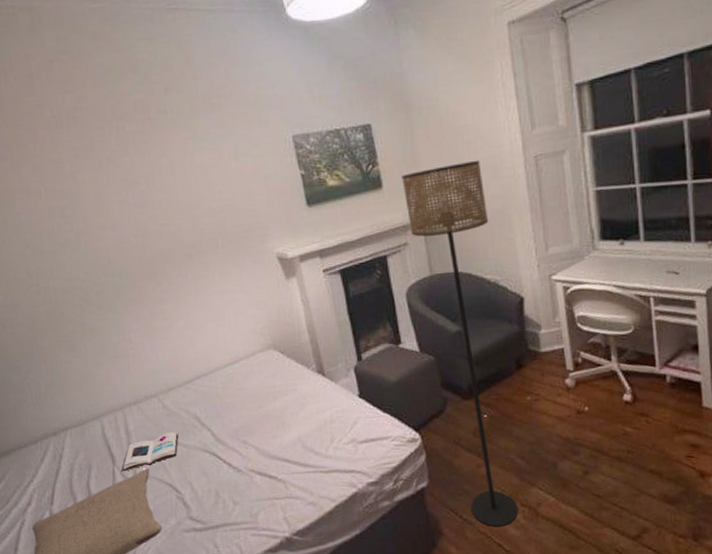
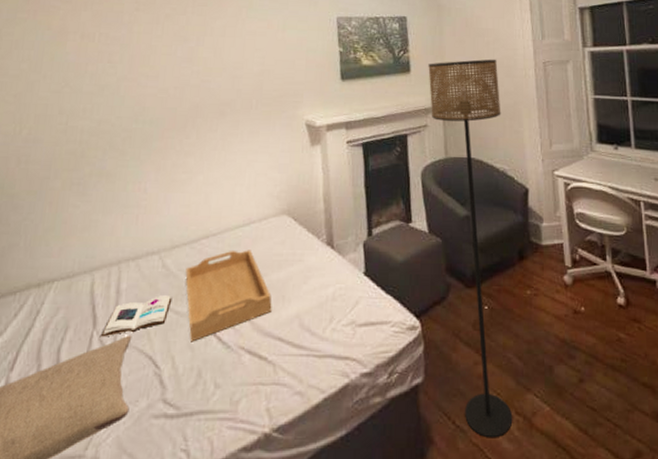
serving tray: none [185,385,274,470] -> present [185,250,272,342]

